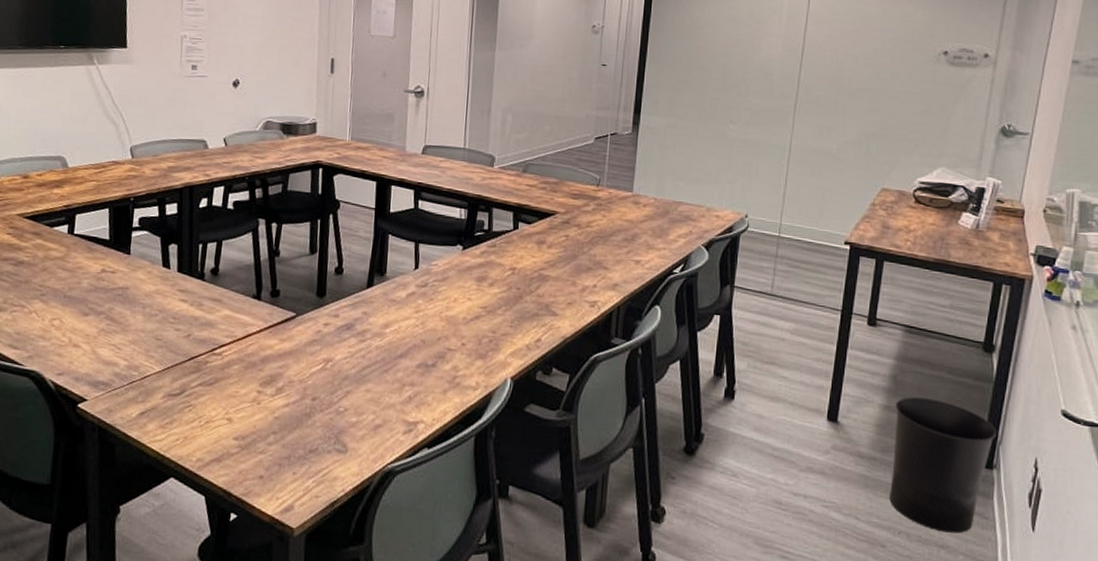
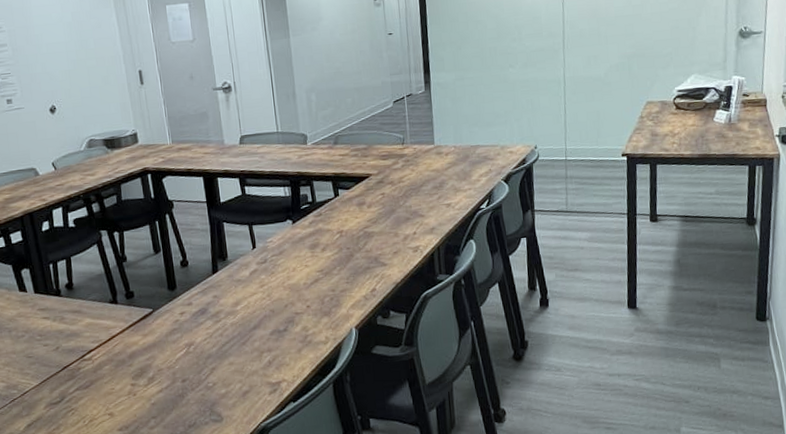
waste bin: present [889,397,996,534] -> none [682,273,766,380]

